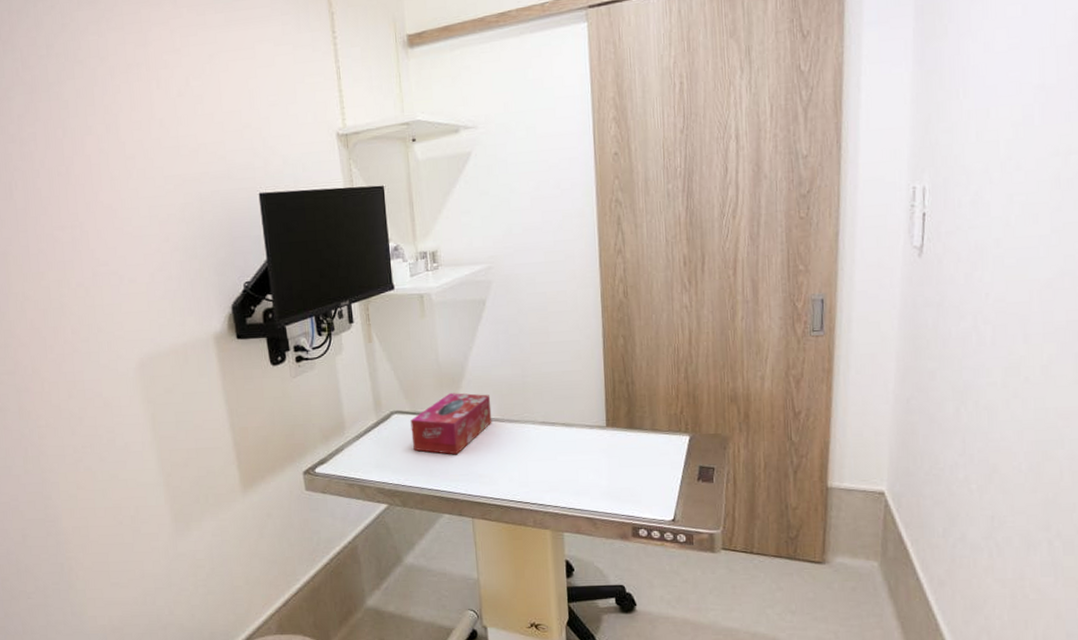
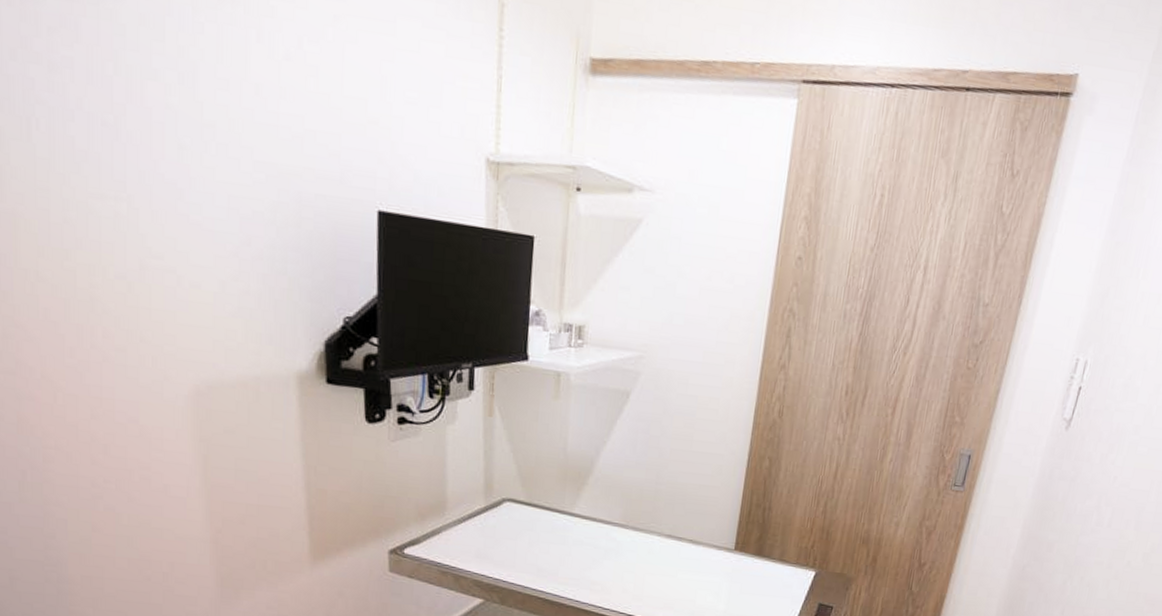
tissue box: present [410,393,492,455] -> none [522,488,618,557]

